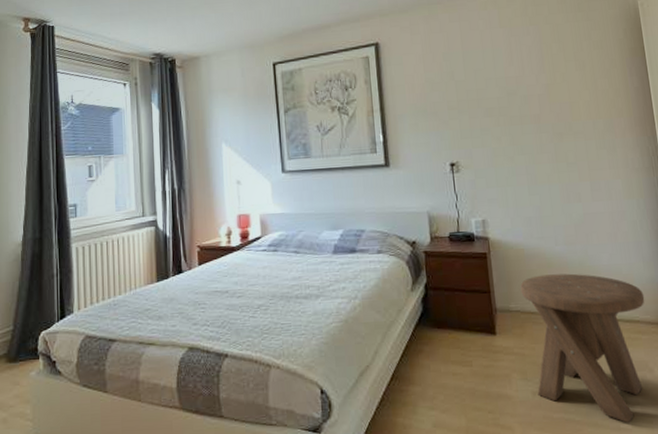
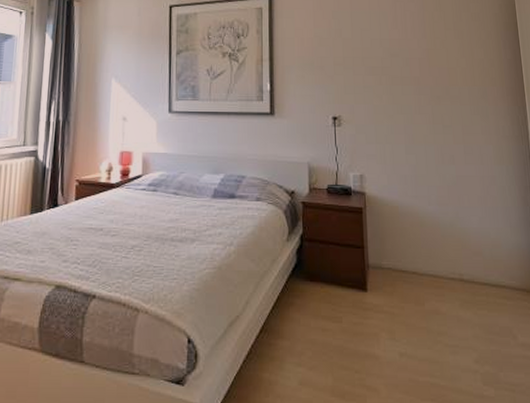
music stool: present [520,273,645,423] -> none [393,234,511,390]

